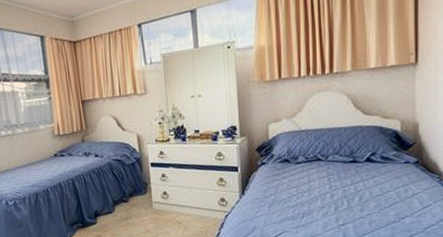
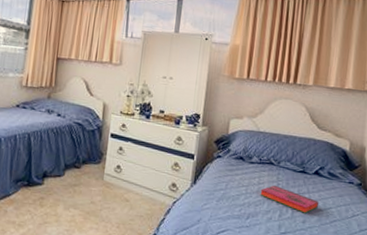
hardback book: none [311,180,374,202] -> present [260,185,318,214]

